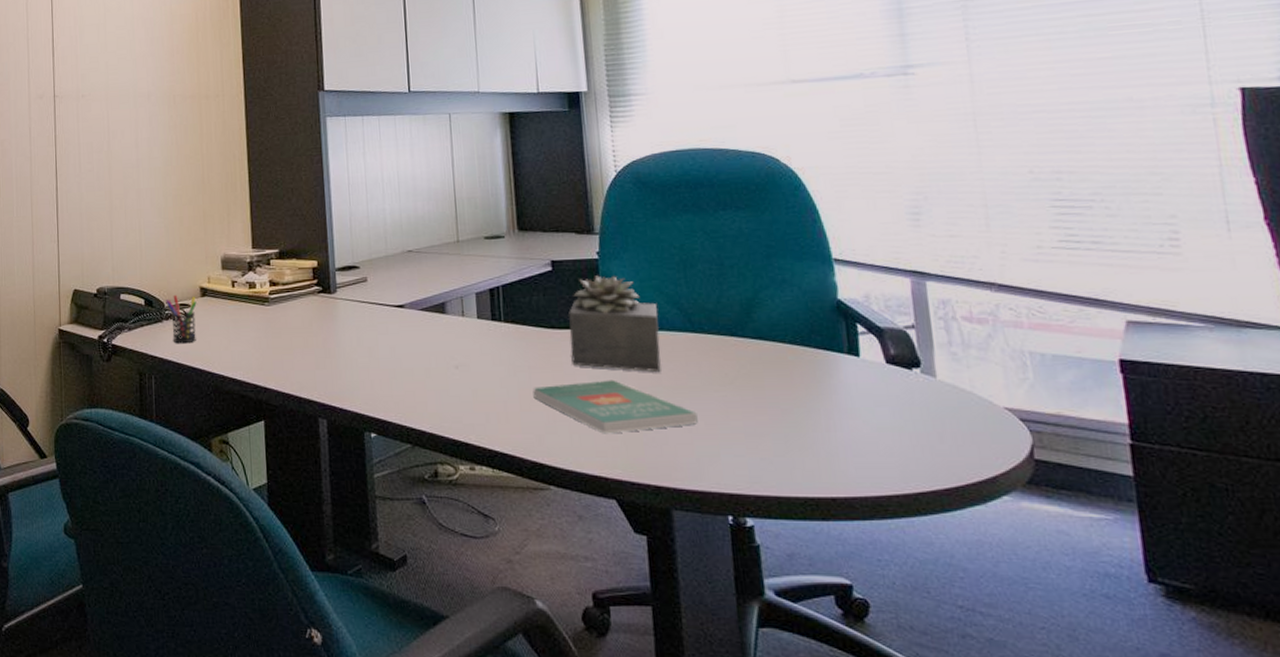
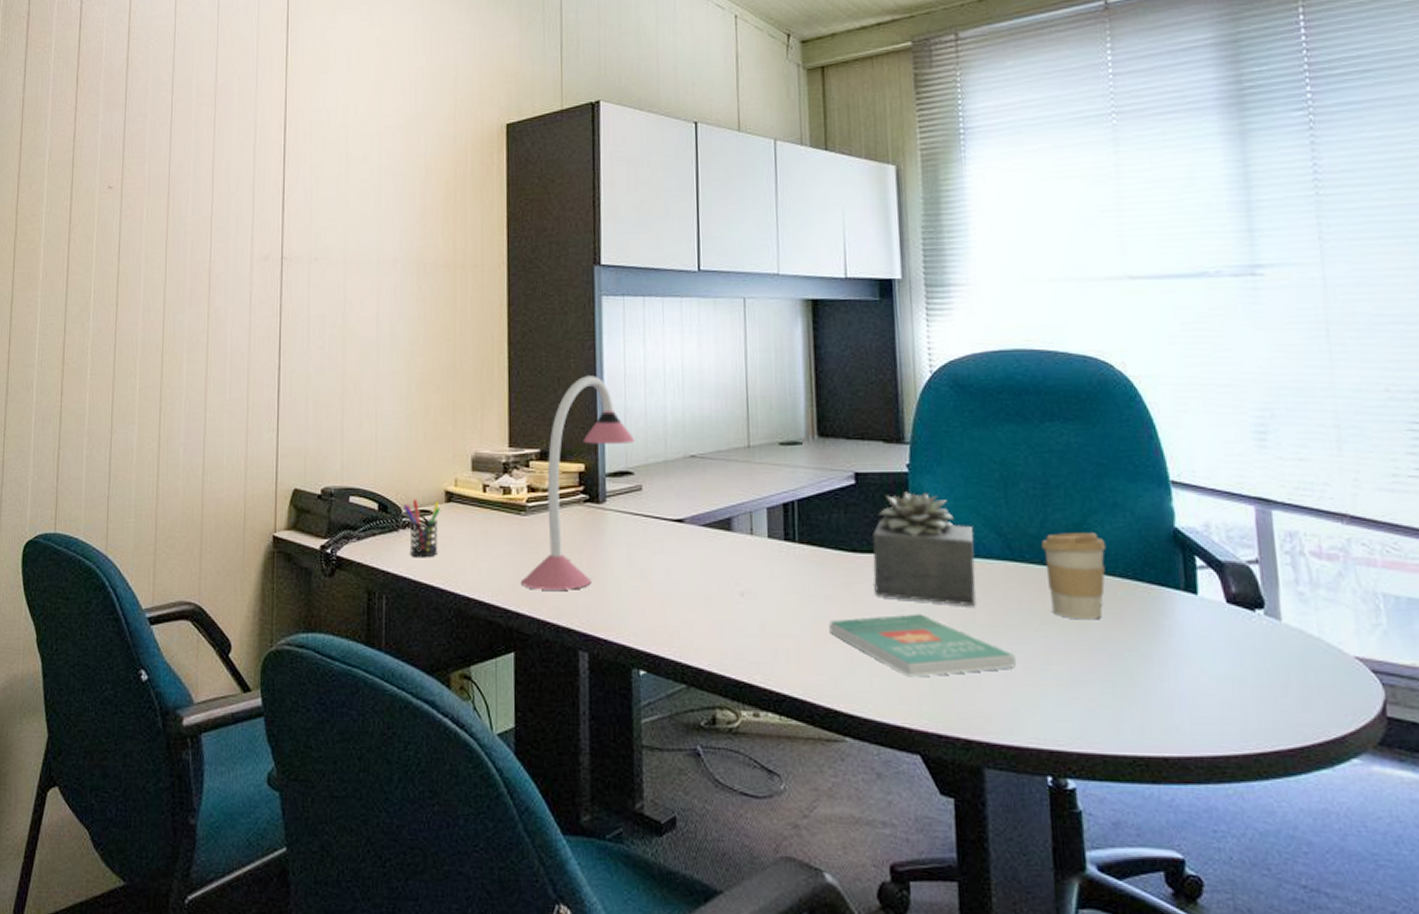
desk lamp: none [268,185,360,368] -> present [521,375,636,590]
coffee cup: none [718,306,777,381] -> present [1042,533,1107,620]

